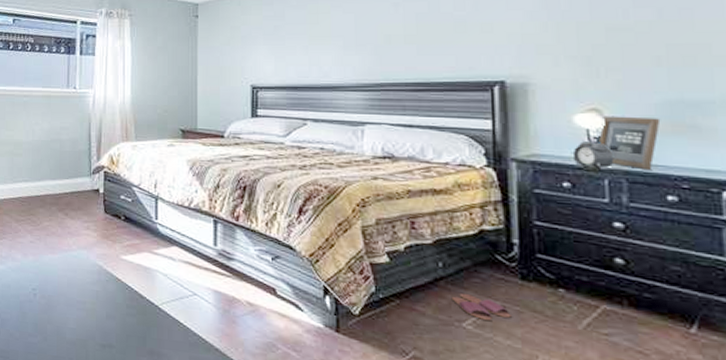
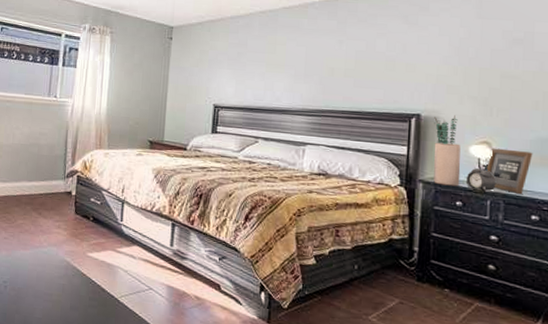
slippers: present [451,294,511,322] -> none [362,292,407,315]
vase: none [523,78,566,166] -> present [433,114,461,187]

